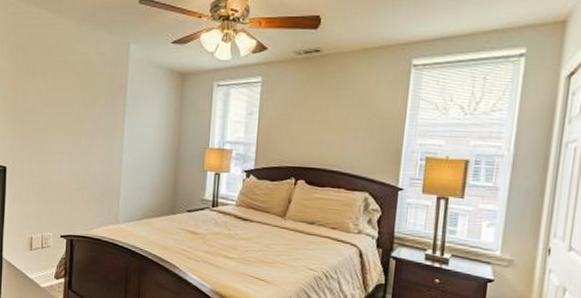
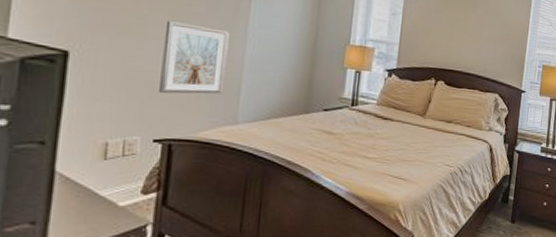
picture frame: none [63,138,110,198] -> present [159,21,230,94]

